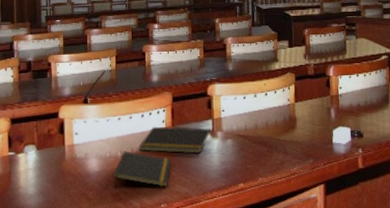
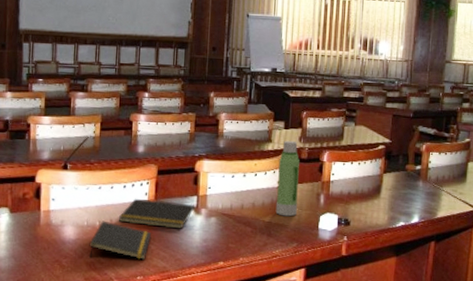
water bottle: none [287,58,310,133] -> present [275,140,299,217]

